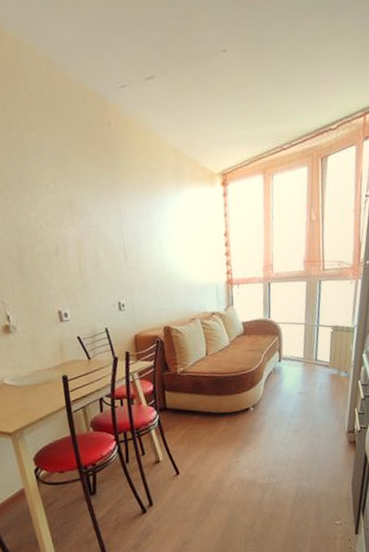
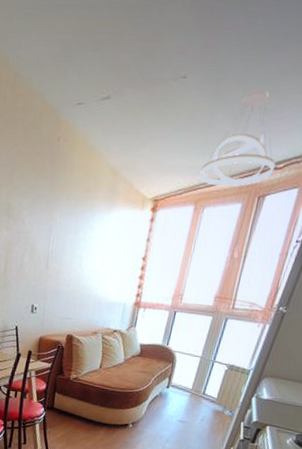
pendant light: none [261,56,330,153] -> present [199,88,276,187]

